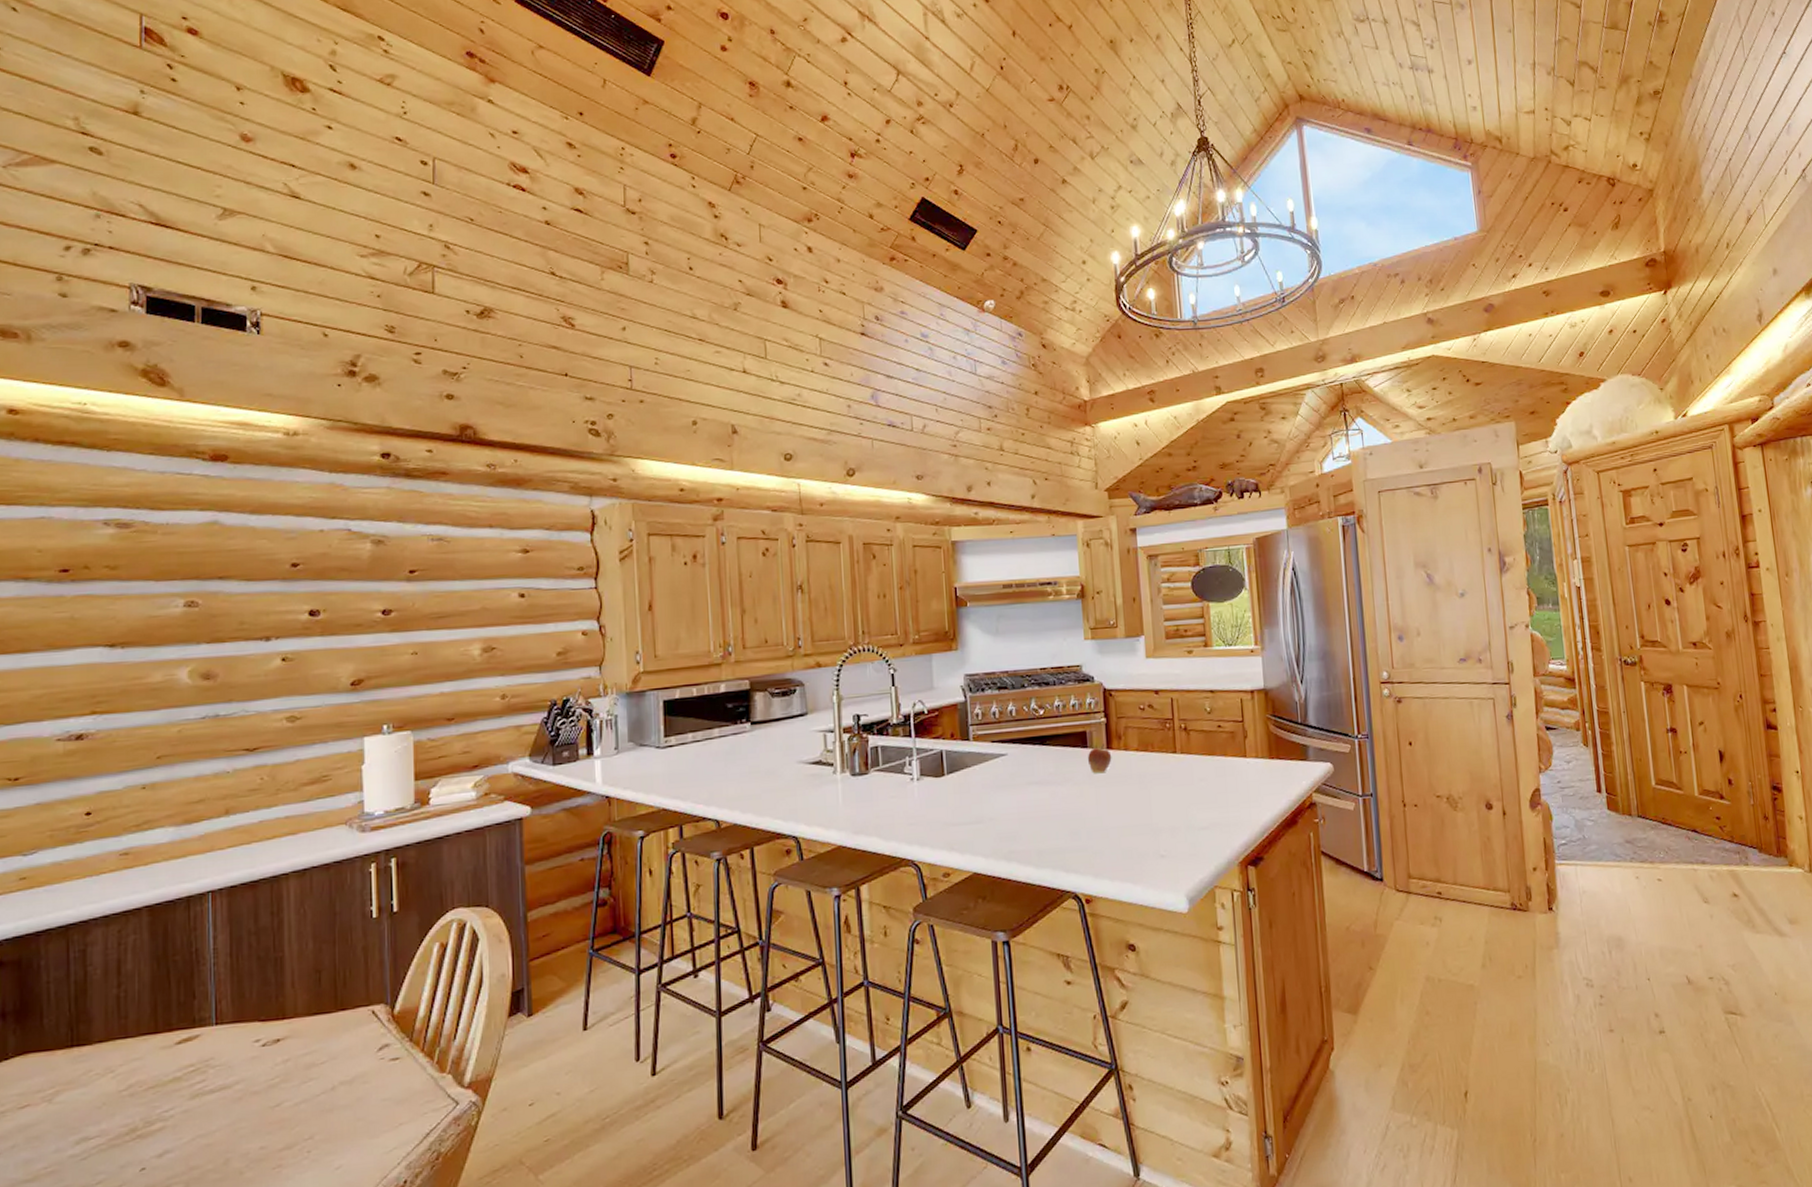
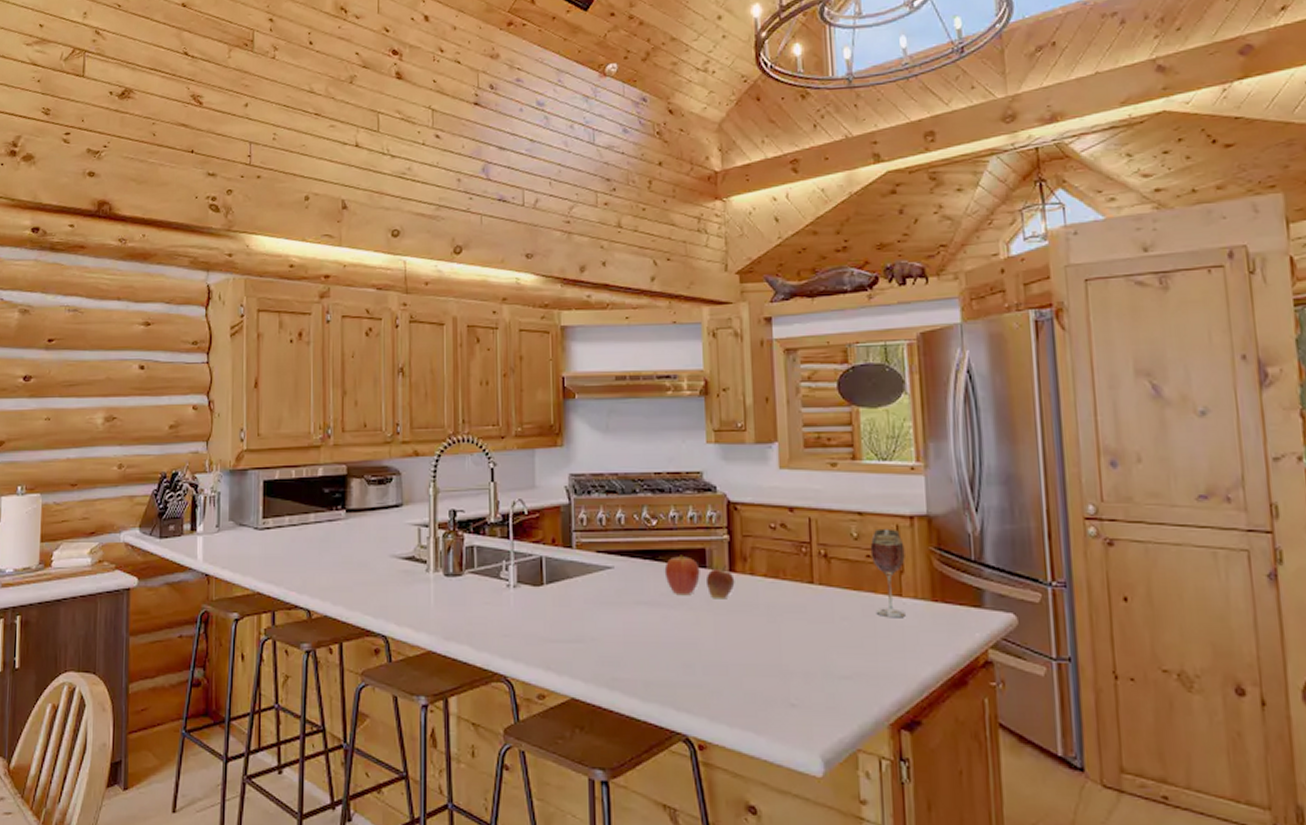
fruit: none [1051,738,1083,774] -> present [664,555,700,596]
wineglass: none [1220,702,1249,776] -> present [870,528,905,618]

